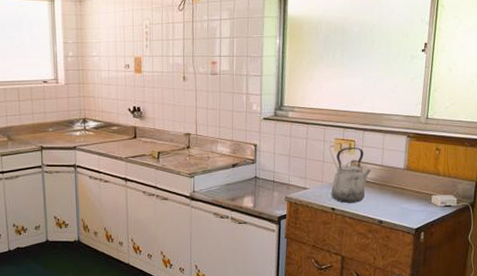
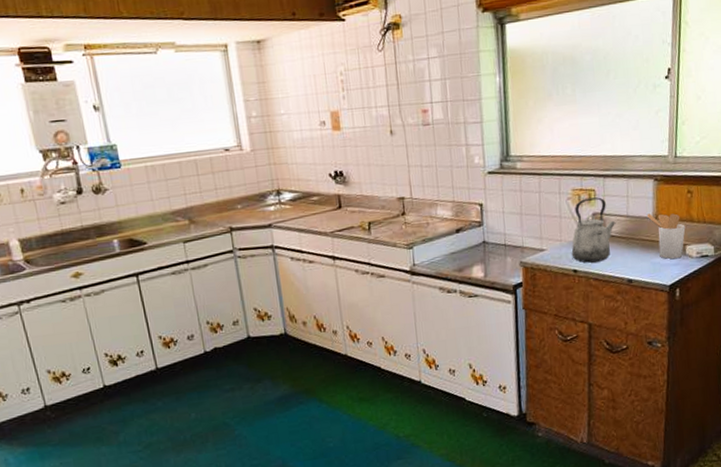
utensil holder: none [399,165,432,206] -> present [646,213,686,259]

